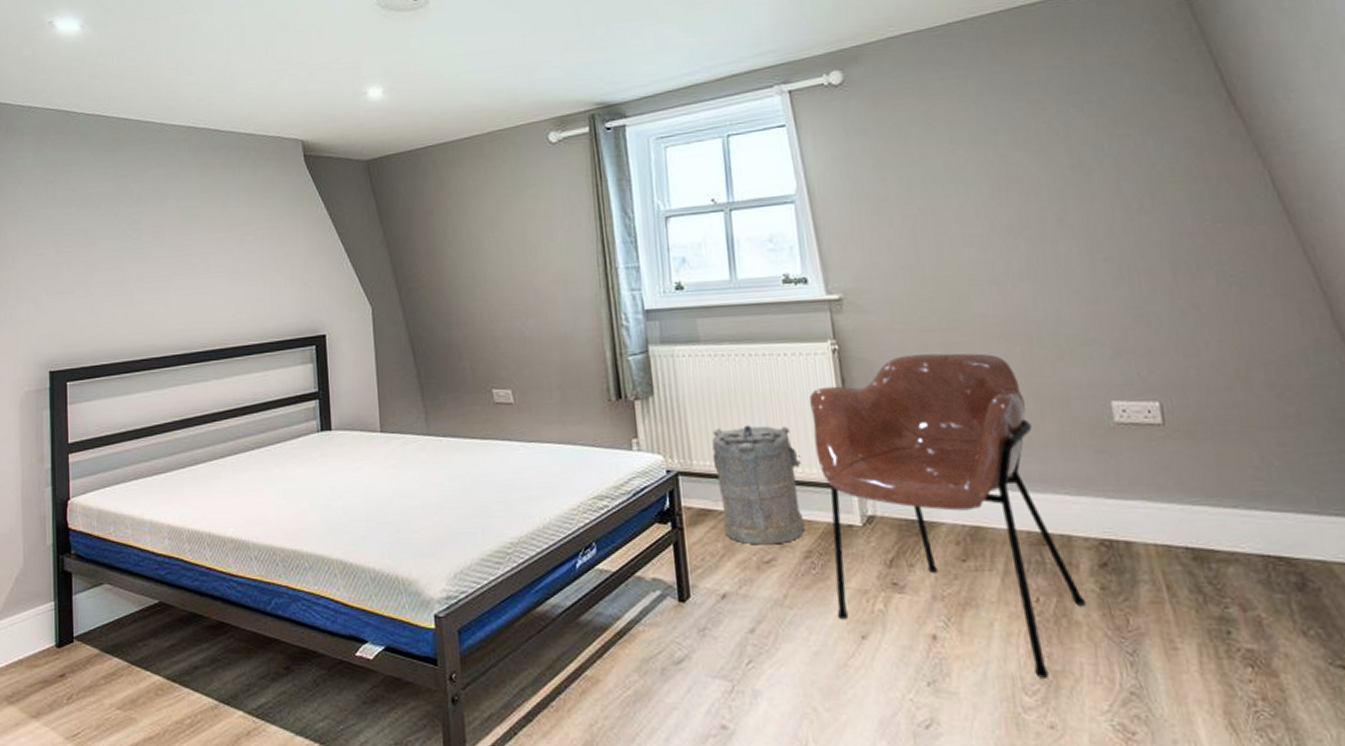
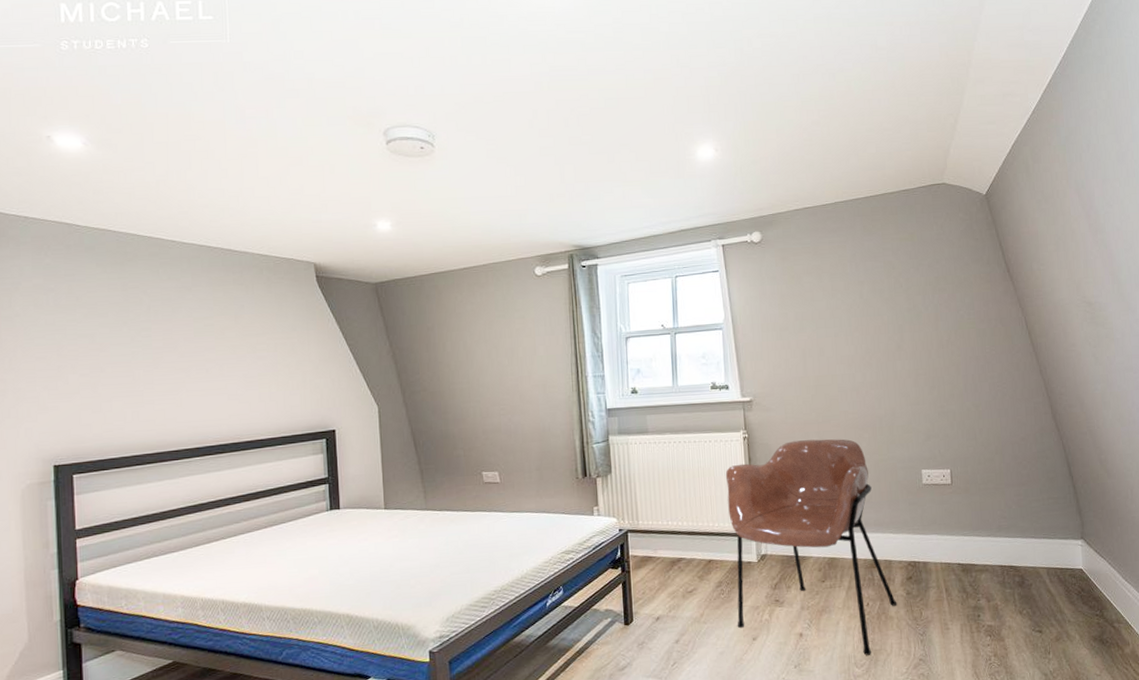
laundry hamper: present [712,425,804,545] -> none [654,493,717,580]

